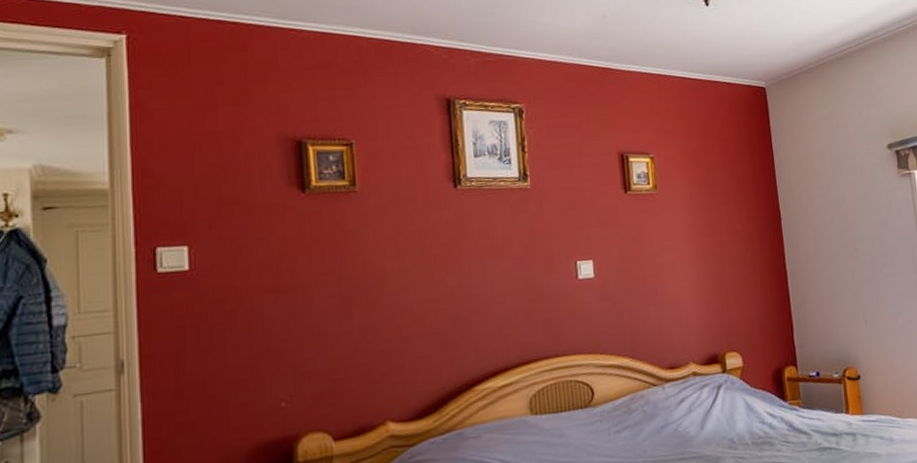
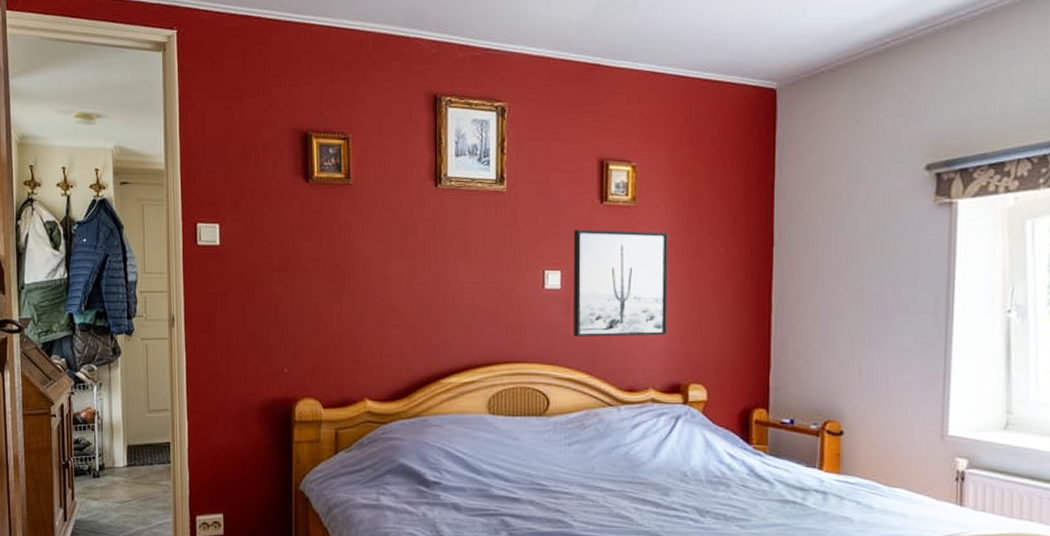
wall art: none [602,215,700,322] -> present [574,229,669,337]

